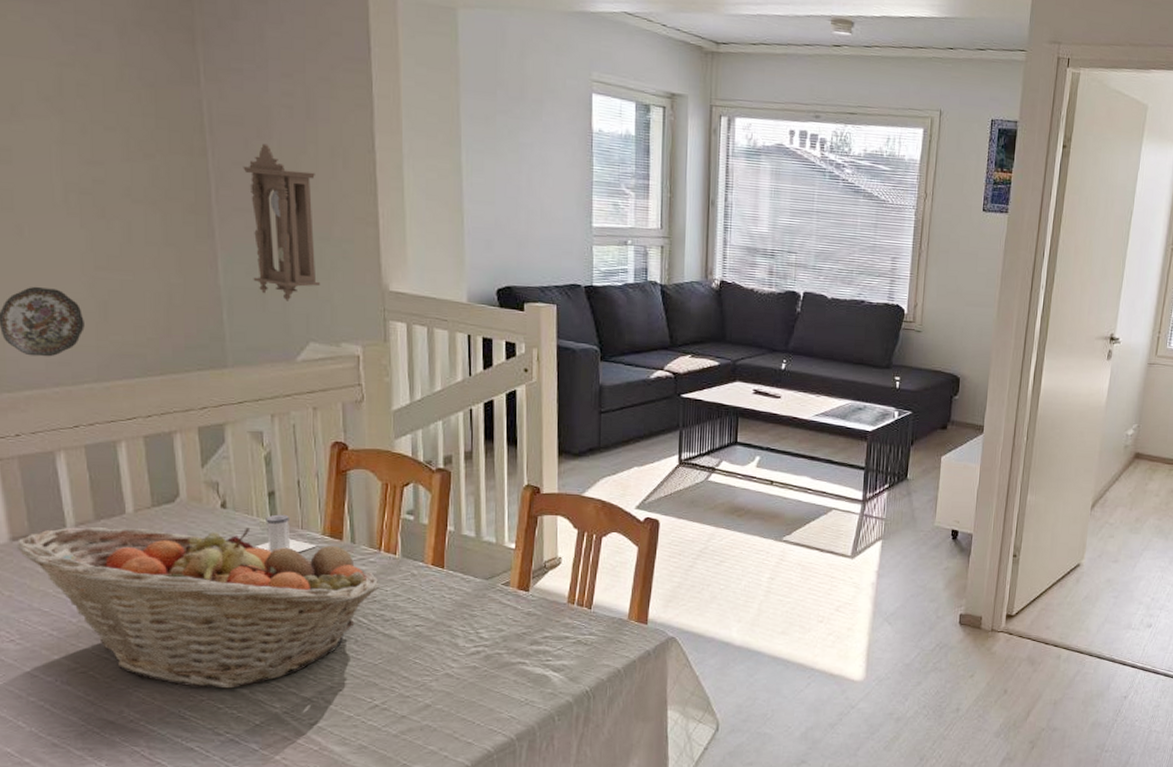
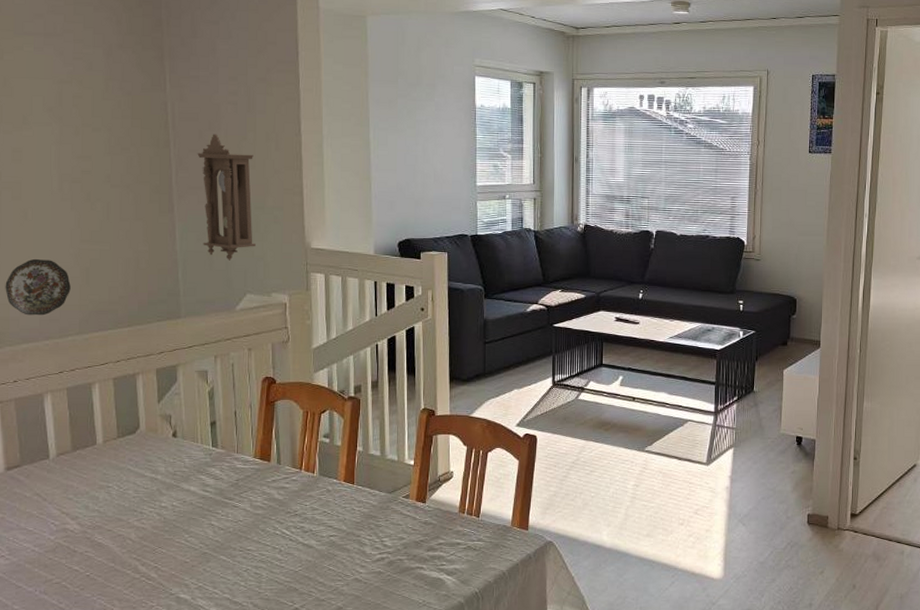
fruit basket: present [16,527,379,689] -> none [10,452,300,595]
salt shaker: present [255,514,317,553] -> none [199,441,250,474]

